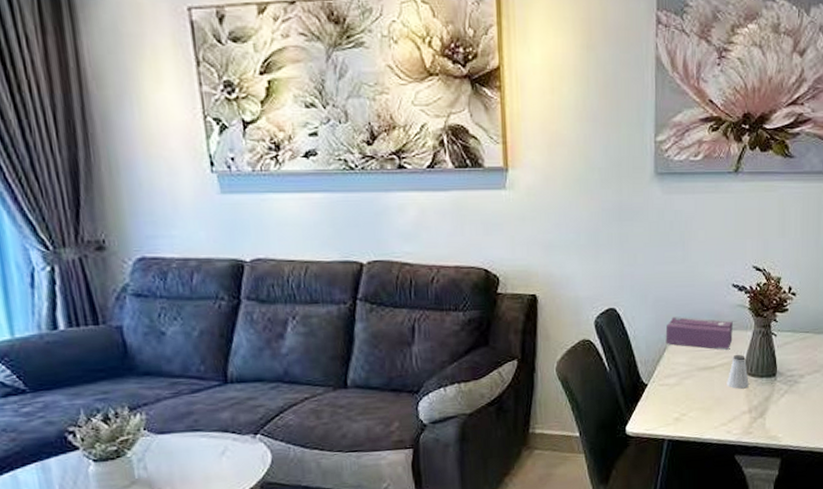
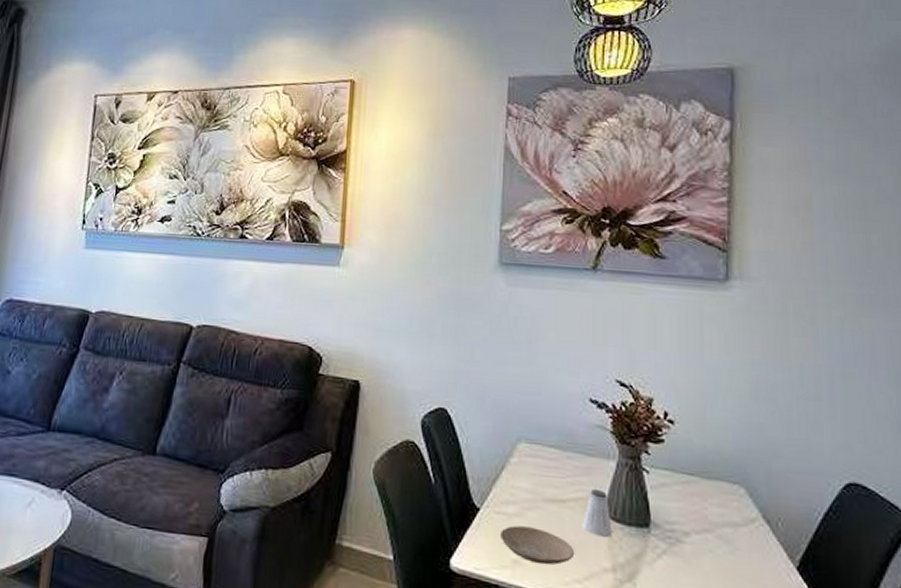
tissue box: present [665,316,733,350] -> none [504,428,590,481]
plate: none [665,391,722,418] -> present [501,525,575,565]

